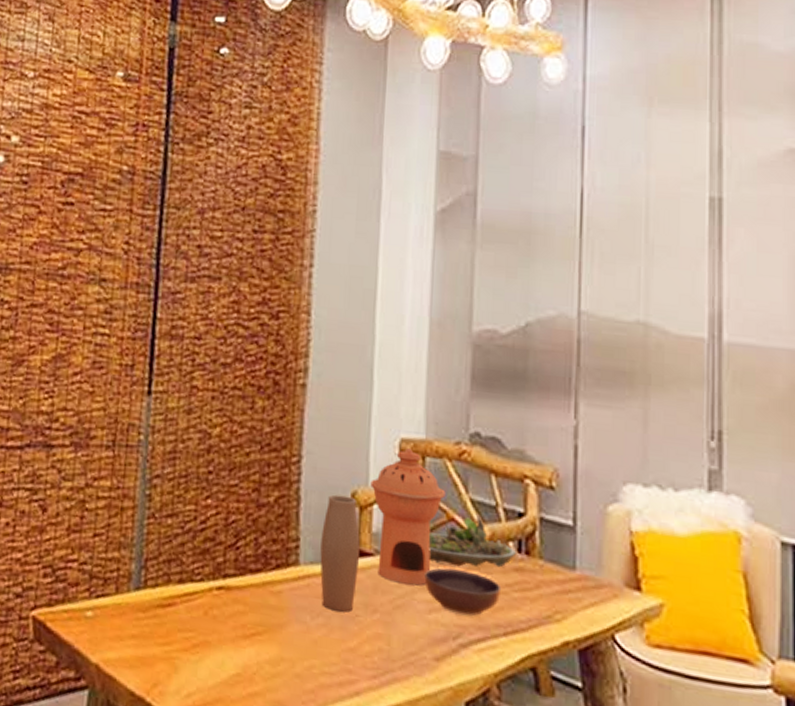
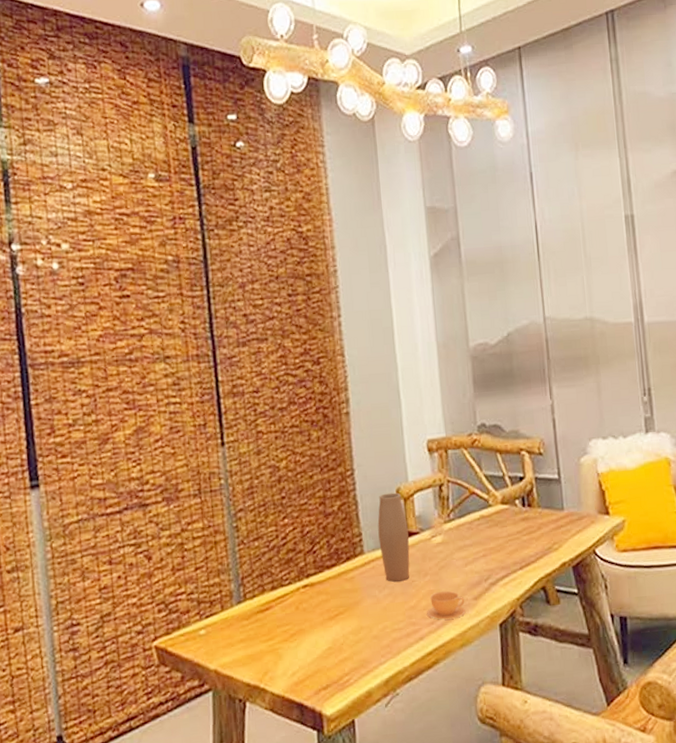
teacup: none [369,637,422,679] -> present [427,590,466,620]
incense burner: present [370,448,446,586] -> none [409,446,466,550]
bowl: present [424,567,502,616] -> none [458,528,515,562]
succulent planter: present [428,512,516,568] -> none [457,484,521,527]

